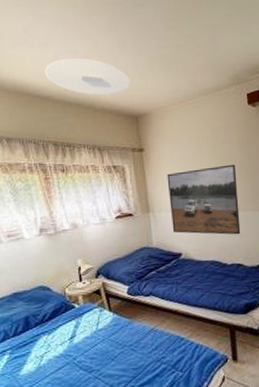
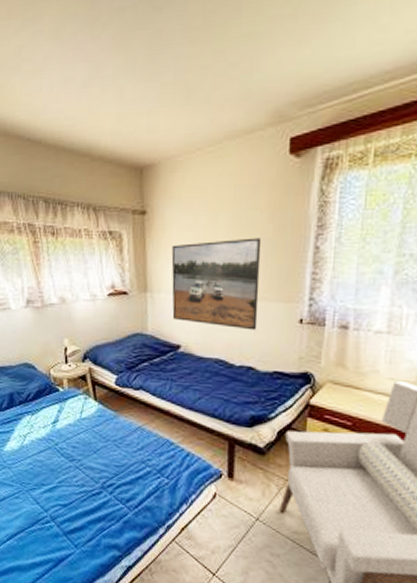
ceiling light: present [45,58,131,95] -> none [38,88,138,139]

